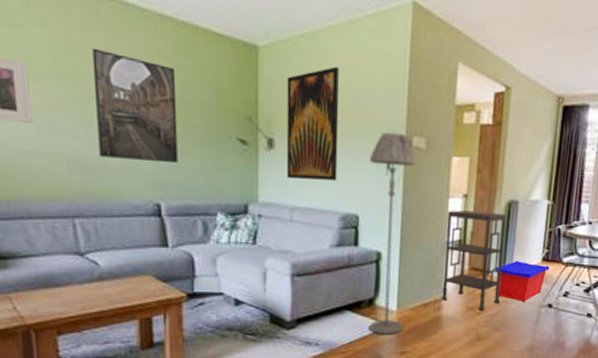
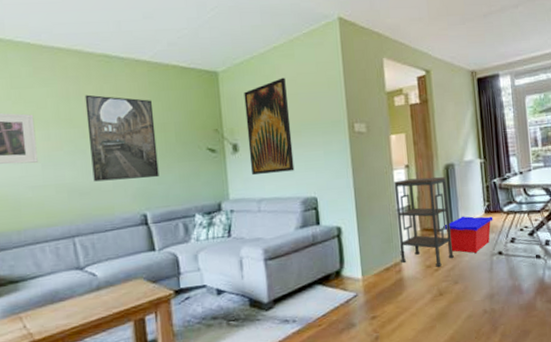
floor lamp: present [368,132,416,335] -> none [320,122,370,304]

